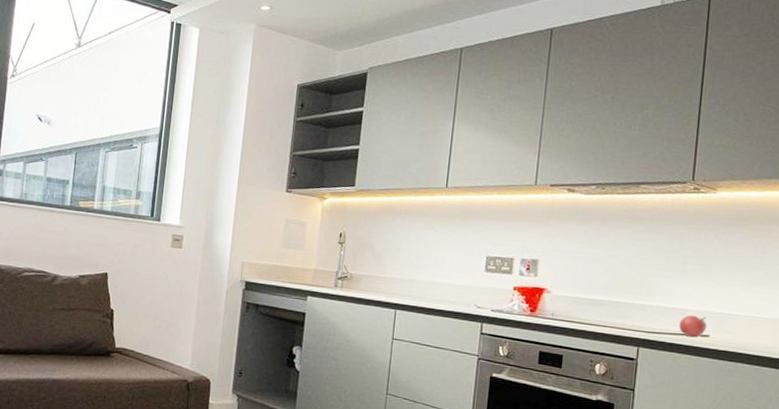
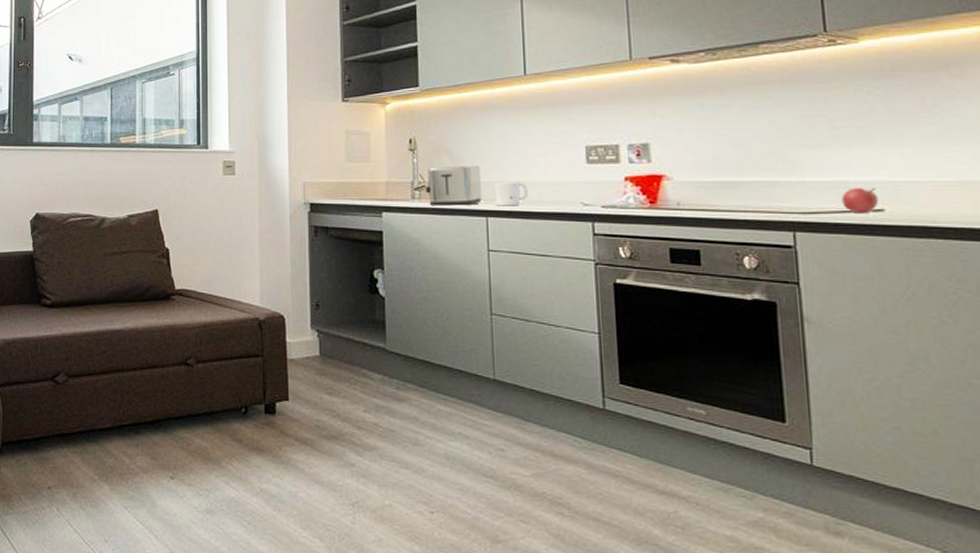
toaster: none [347,260,397,299] -> present [426,166,483,206]
mug: none [404,279,434,303] -> present [492,182,529,206]

